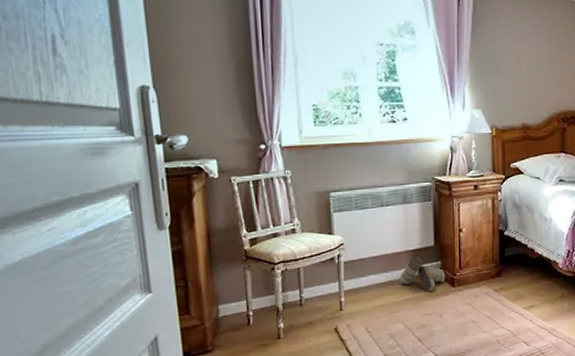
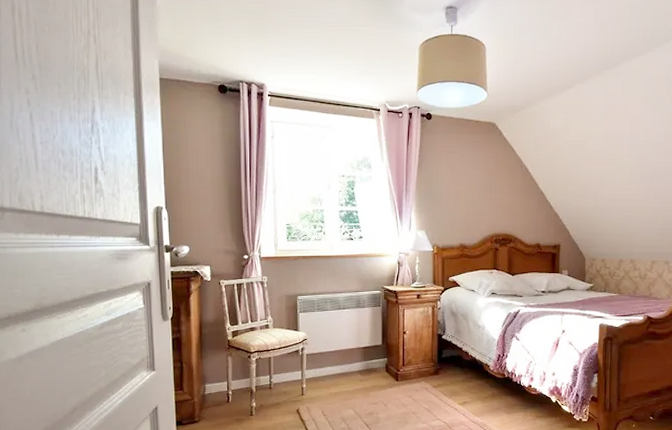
boots: present [399,256,446,292] -> none [351,353,391,384]

